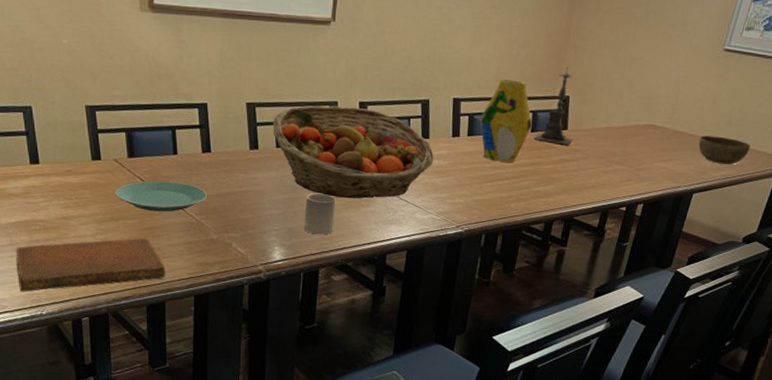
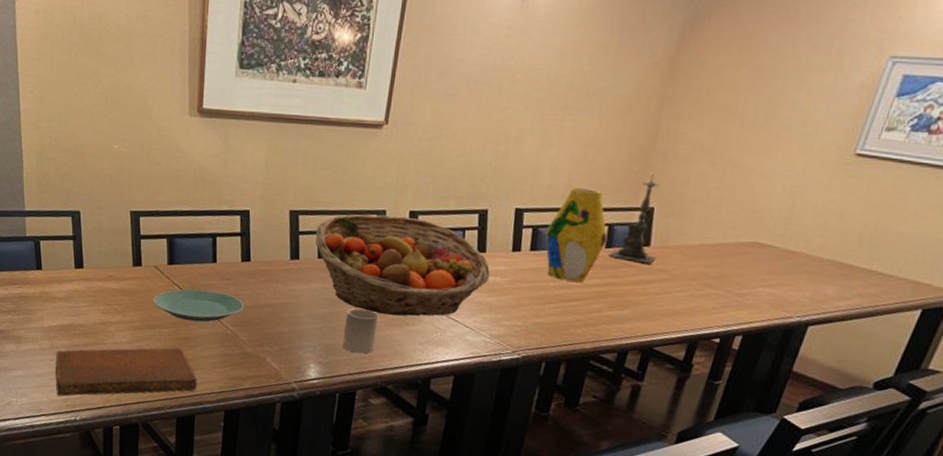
bowl: present [698,135,750,164] -> none [817,257,888,293]

